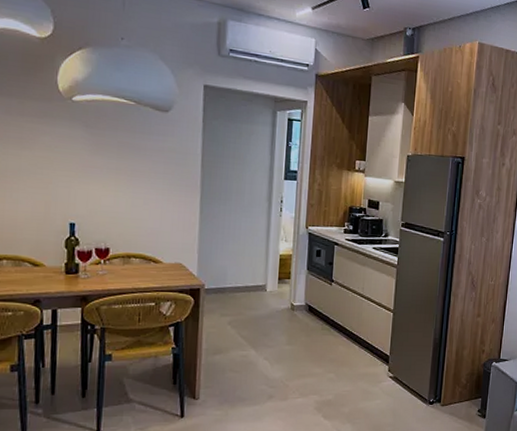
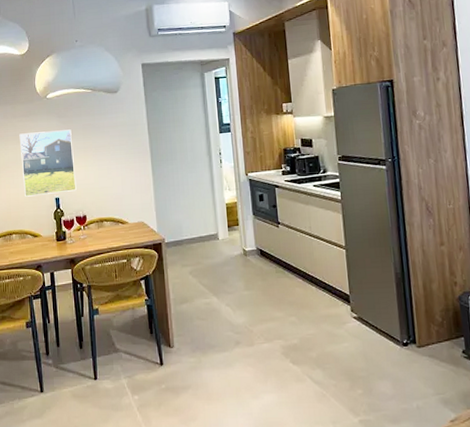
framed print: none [25,137,102,218] -> present [19,129,77,197]

